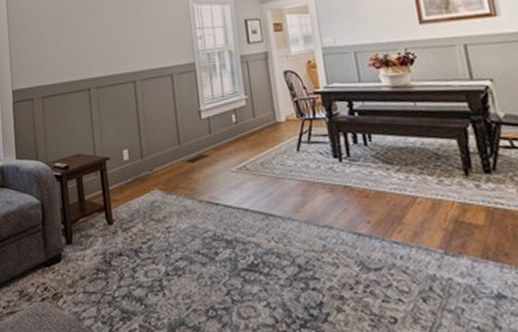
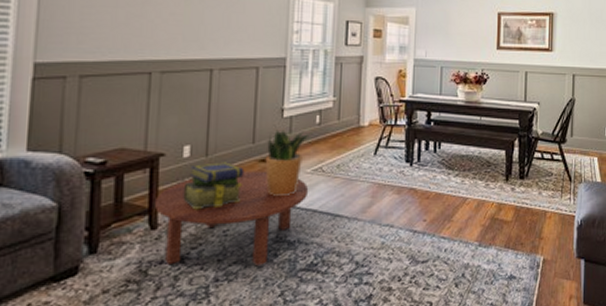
coffee table: none [108,170,238,264] -> present [155,171,309,267]
stack of books: none [128,163,176,208] -> present [183,162,245,210]
potted plant: none [190,130,232,196] -> present [265,129,313,197]

